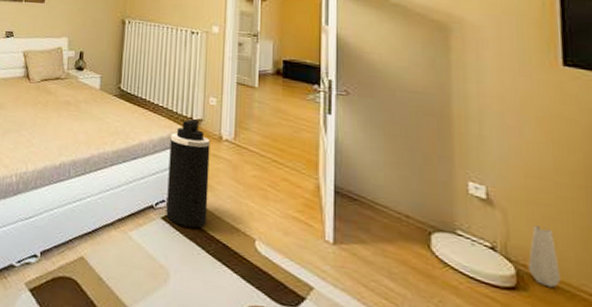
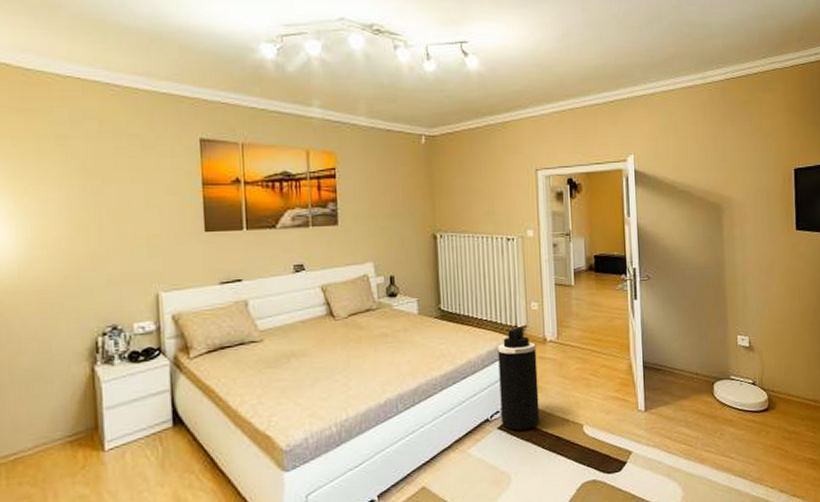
vase: present [528,225,561,288] -> none [775,358,794,403]

